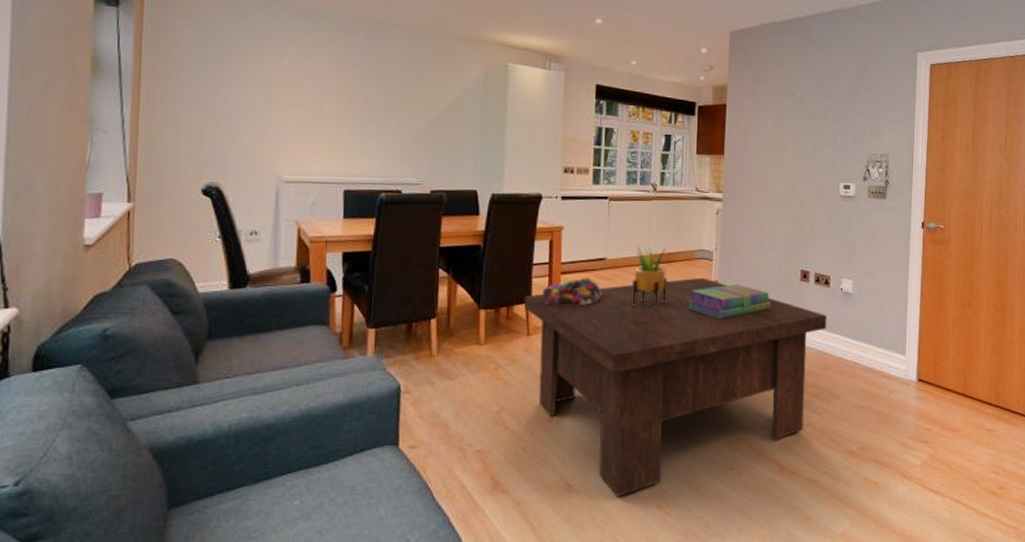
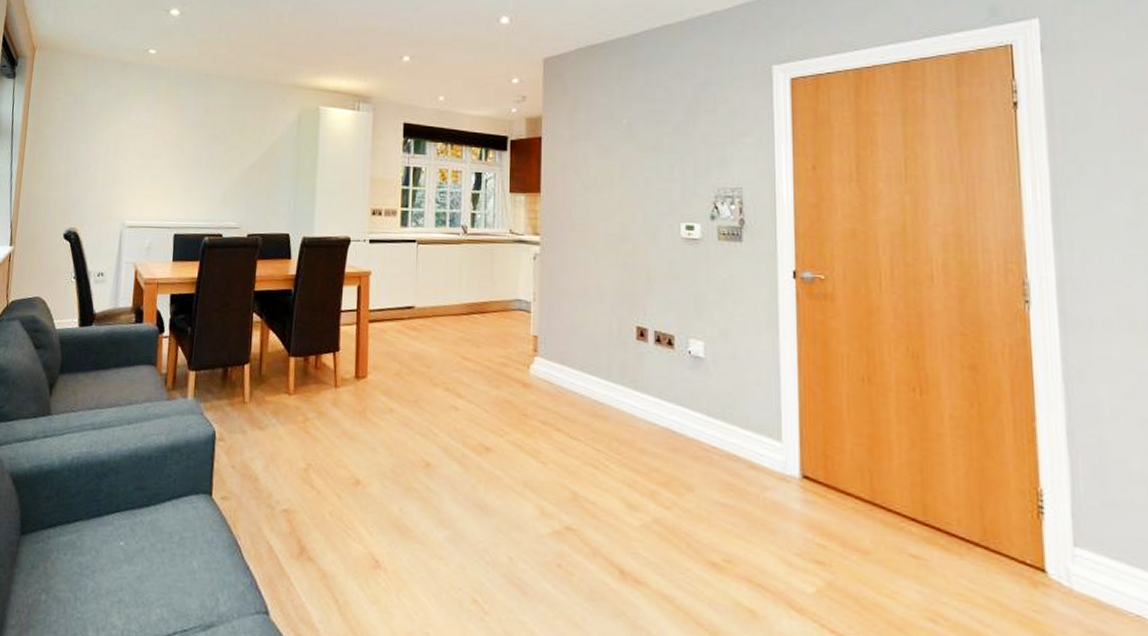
coffee table: present [525,277,826,496] -> none [333,331,672,582]
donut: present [542,277,602,306] -> none [349,327,410,358]
potted plant: present [632,245,667,309] -> none [442,293,480,365]
stack of books: present [688,285,772,319] -> none [504,341,602,381]

